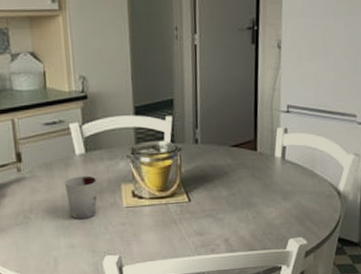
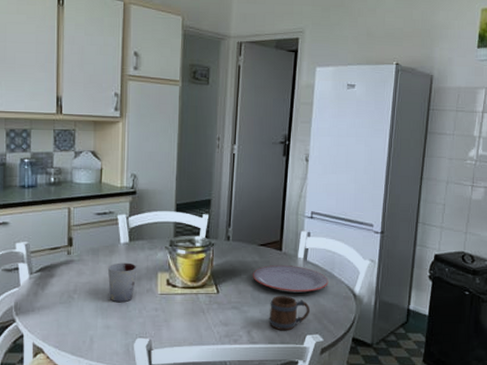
plate: none [225,166,310,196] -> present [252,265,329,293]
mug: none [247,199,291,236] -> present [269,296,310,331]

